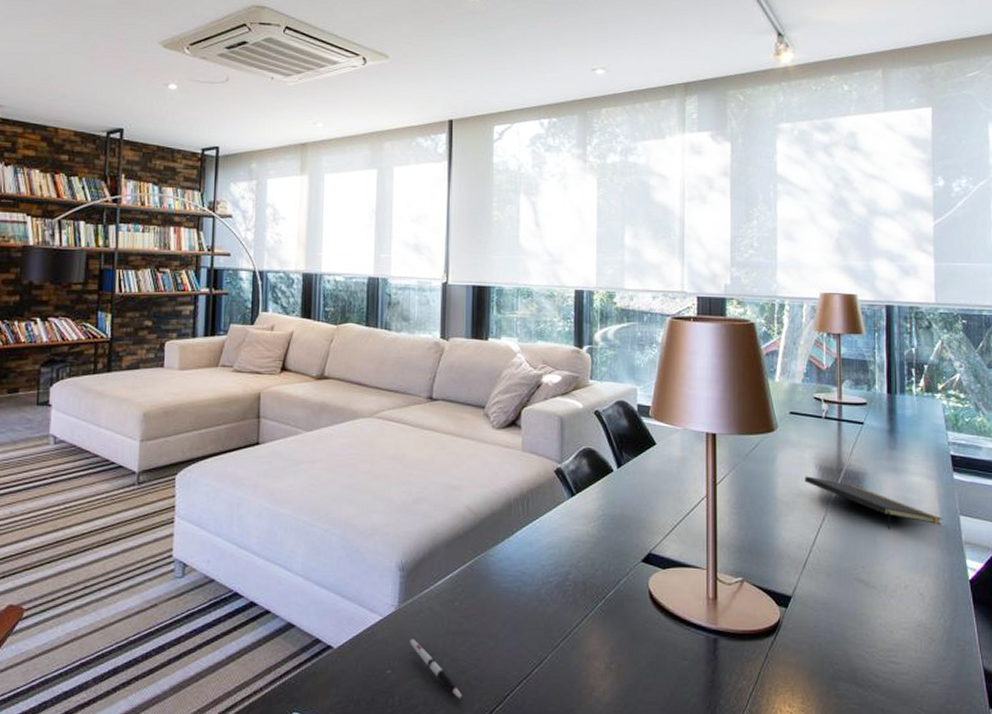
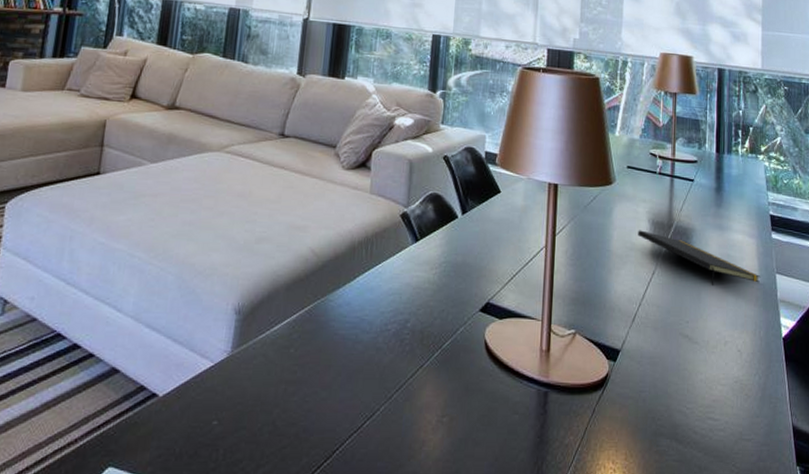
pen: present [410,639,463,699] -> none [240,387,291,454]

